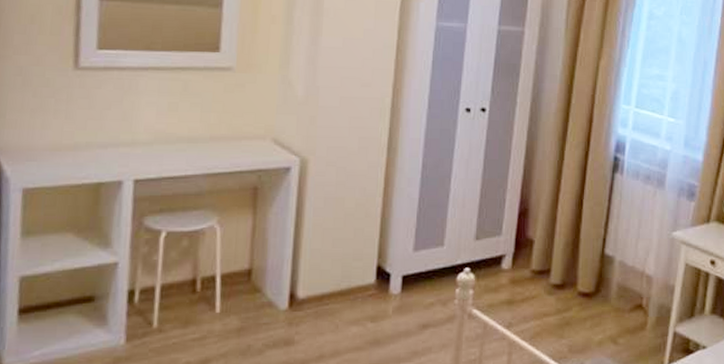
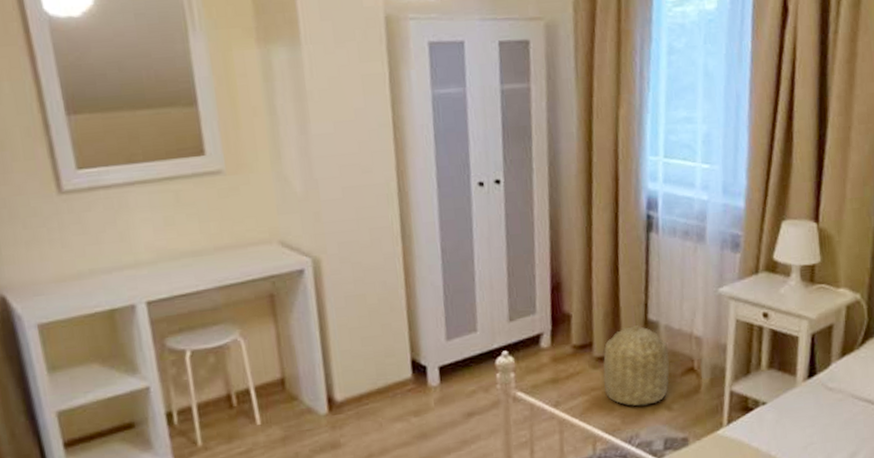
basket: none [556,258,621,337] -> present [602,325,670,407]

